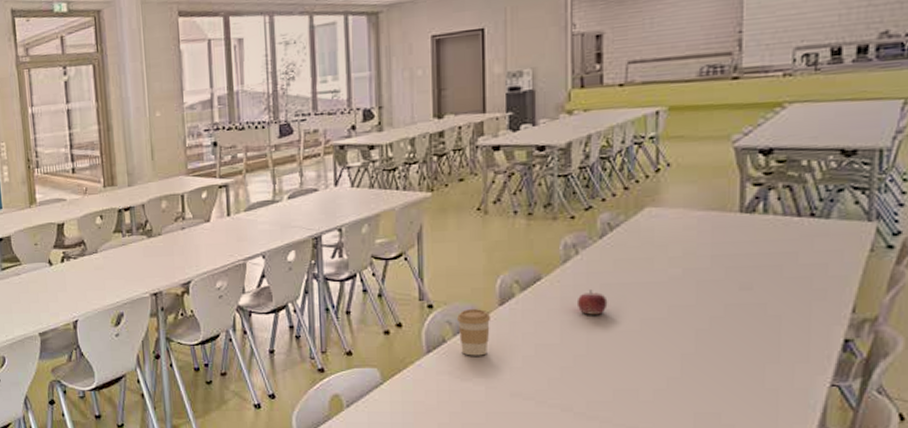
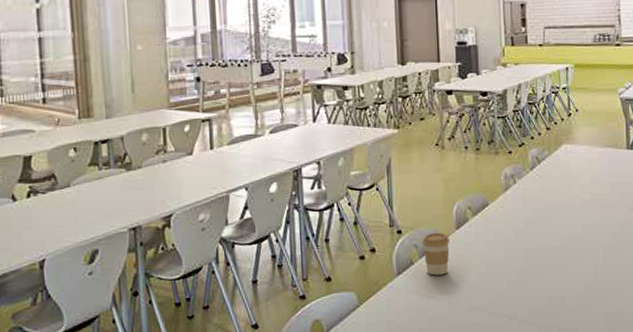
fruit: present [576,290,608,315] -> none [516,213,539,235]

